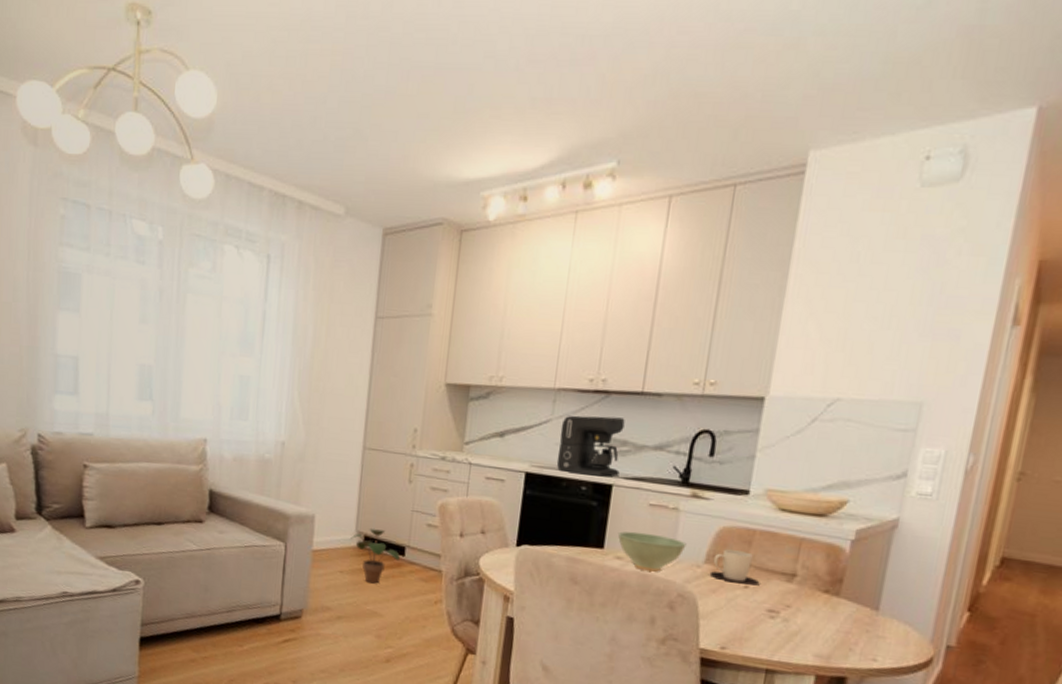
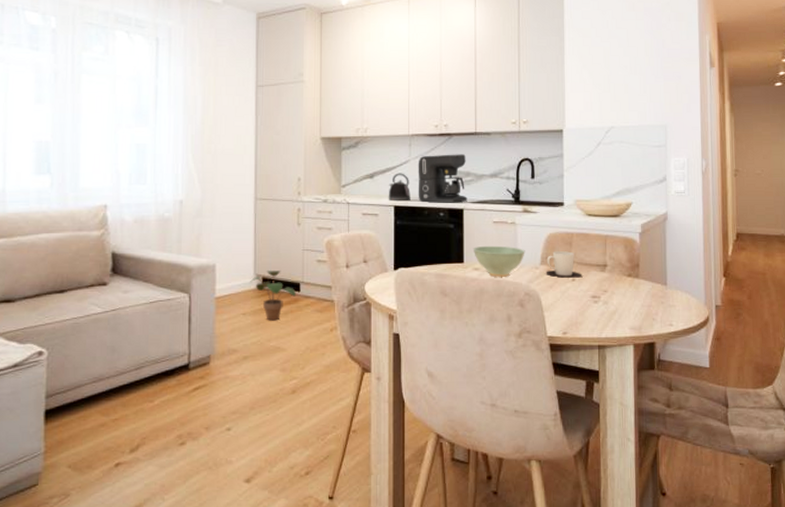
kettle: none [518,433,548,469] -> present [388,173,411,202]

